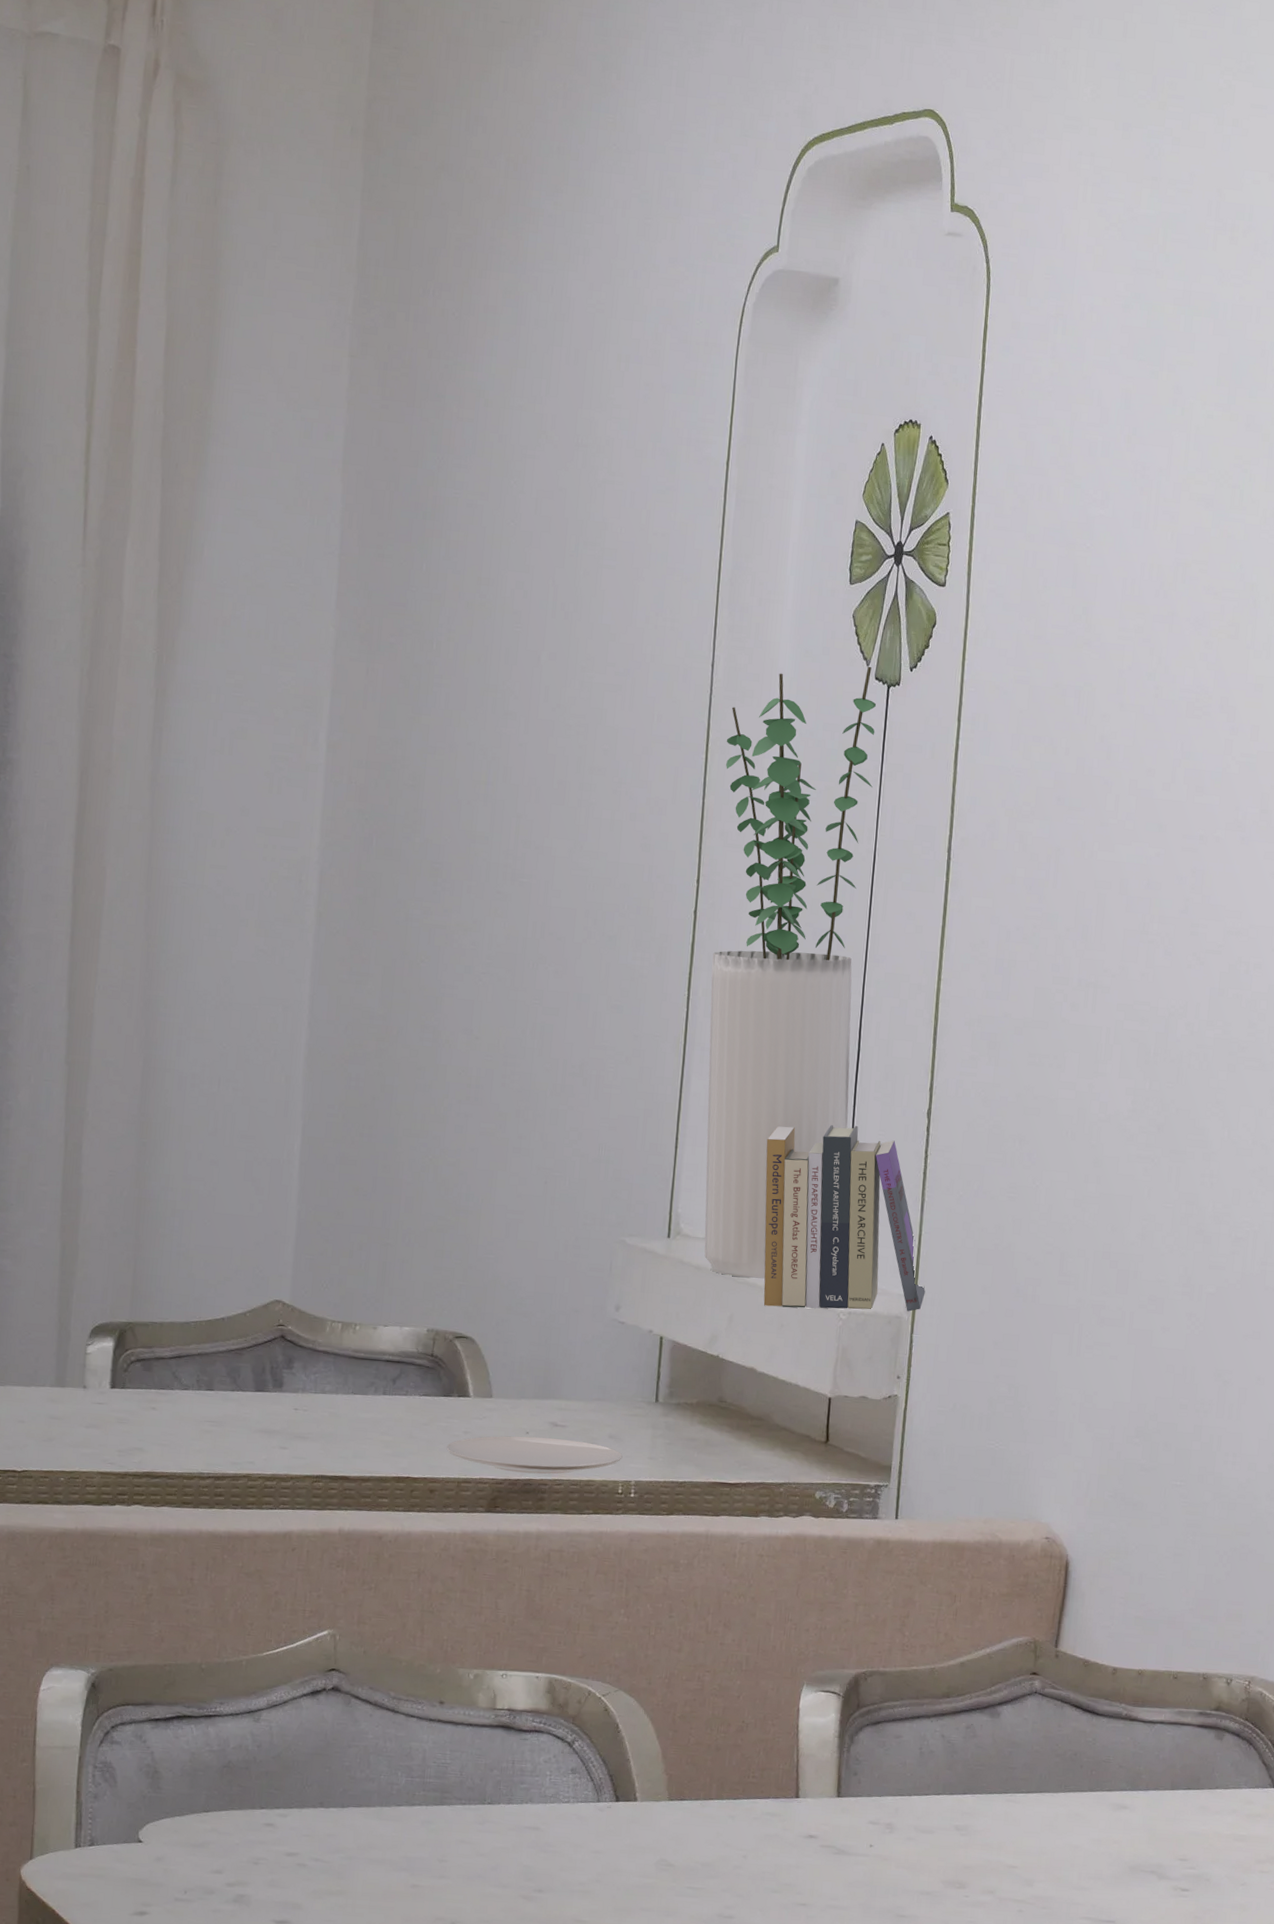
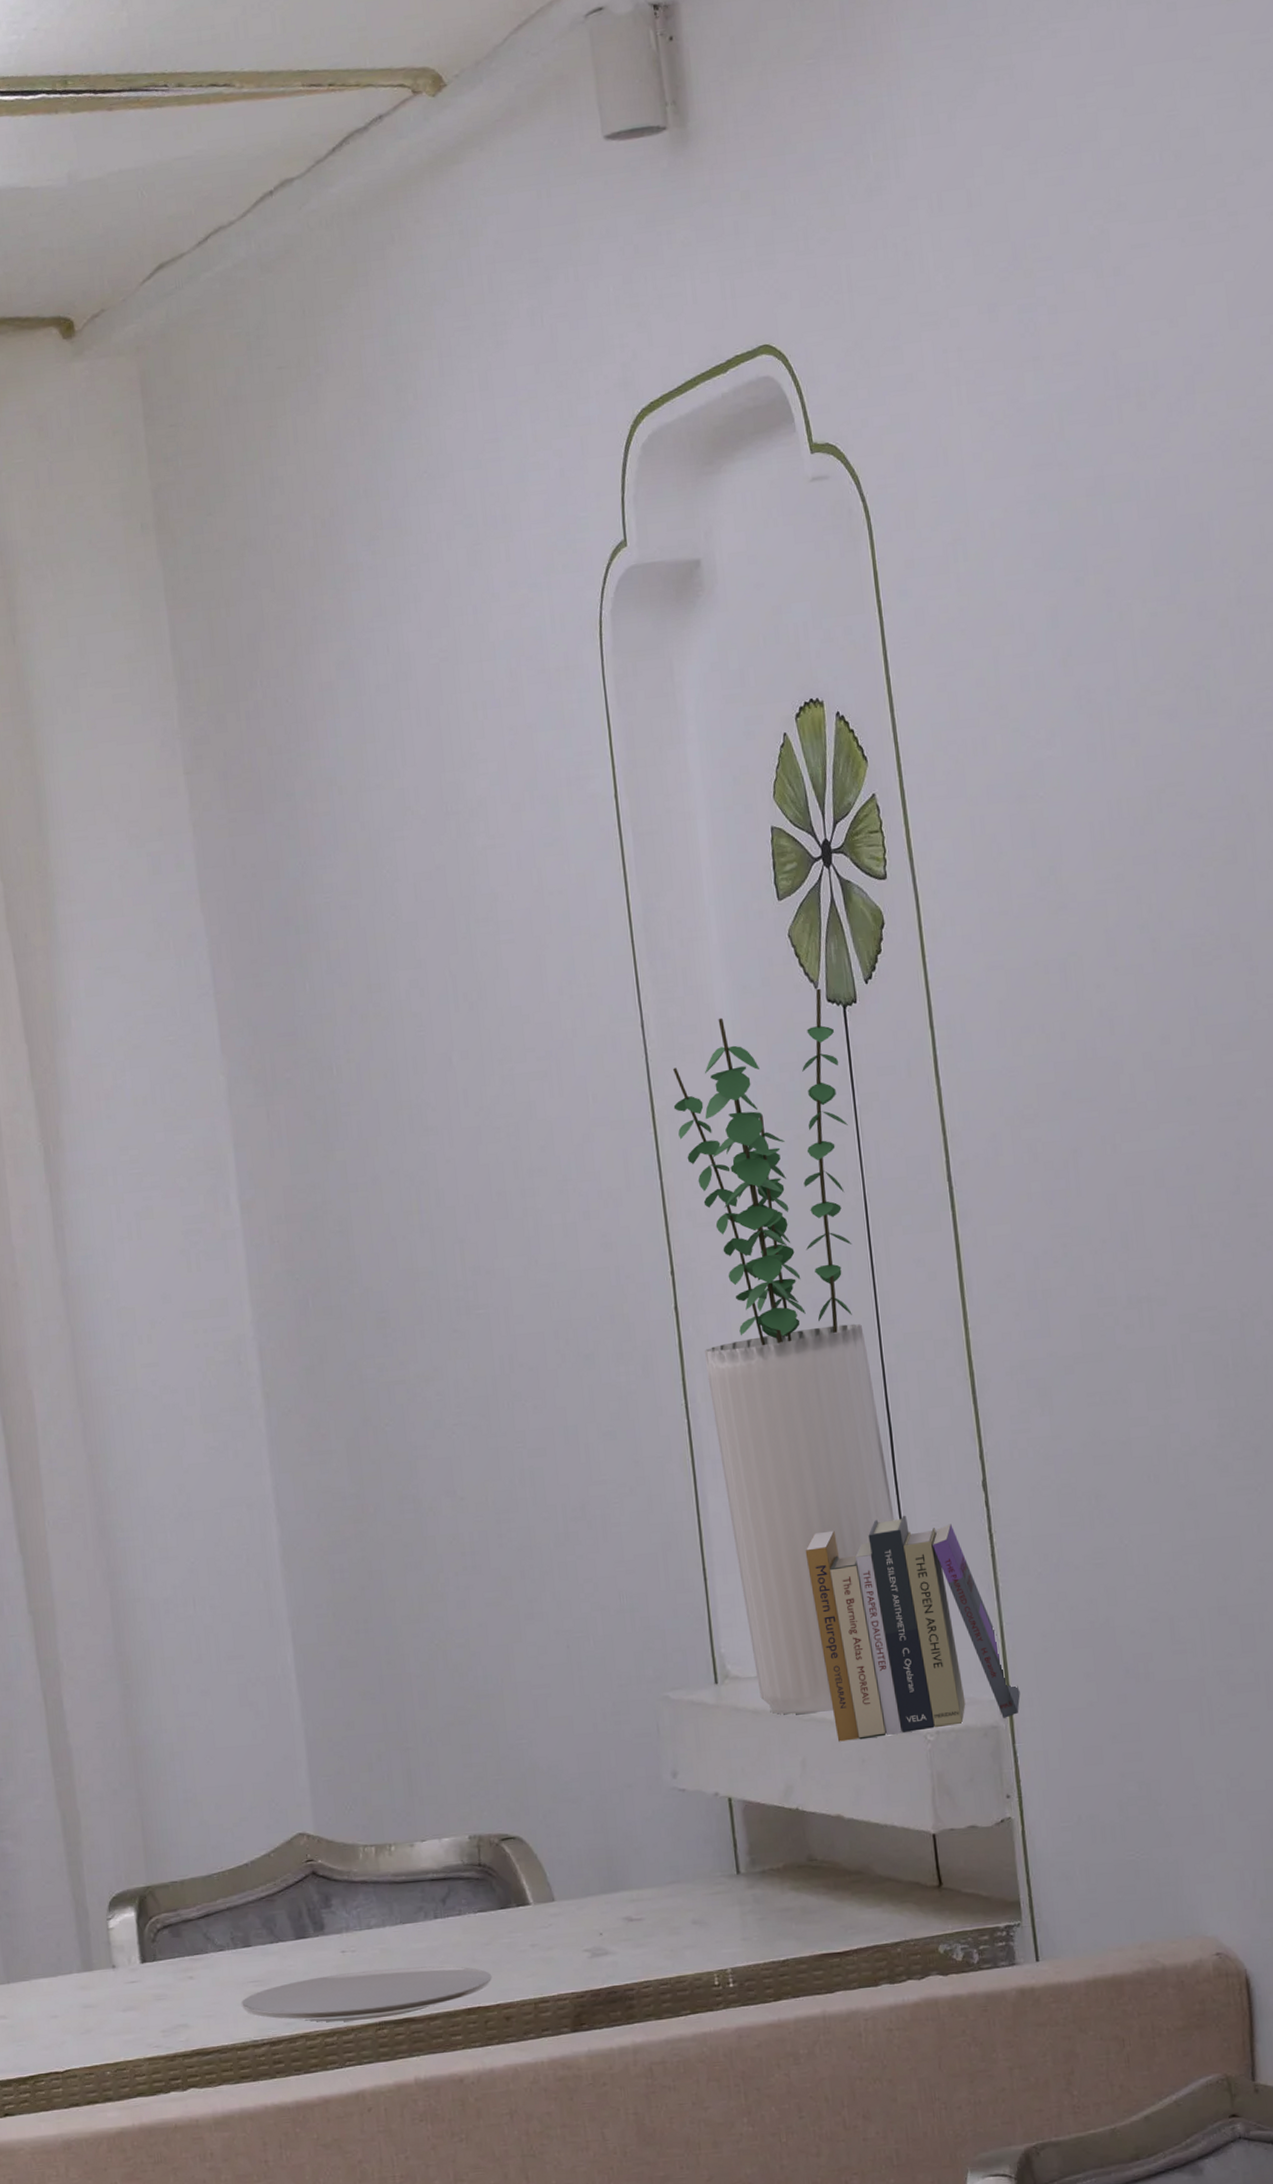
plate: none [195,1427,425,1473] -> present [241,1966,492,2022]
plate: present [446,1436,623,1475] -> none [515,1933,712,1982]

